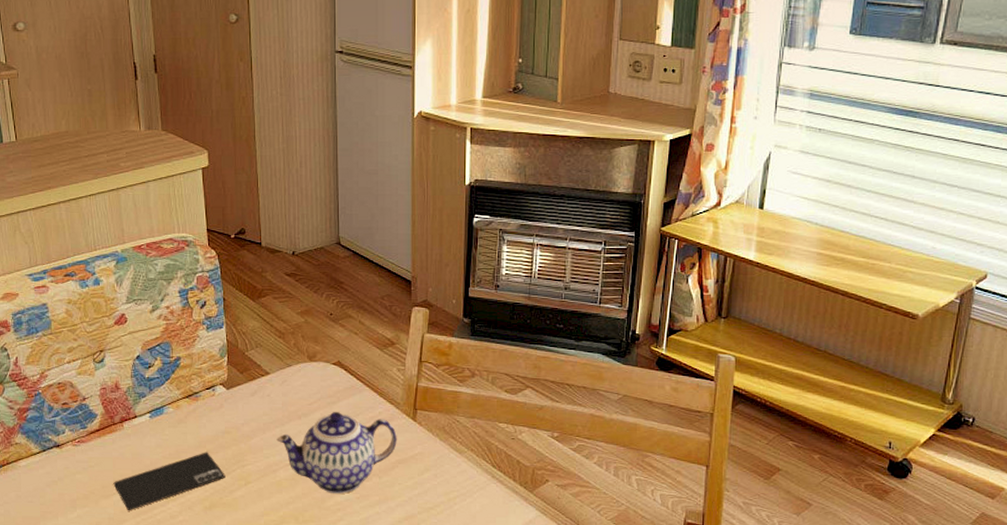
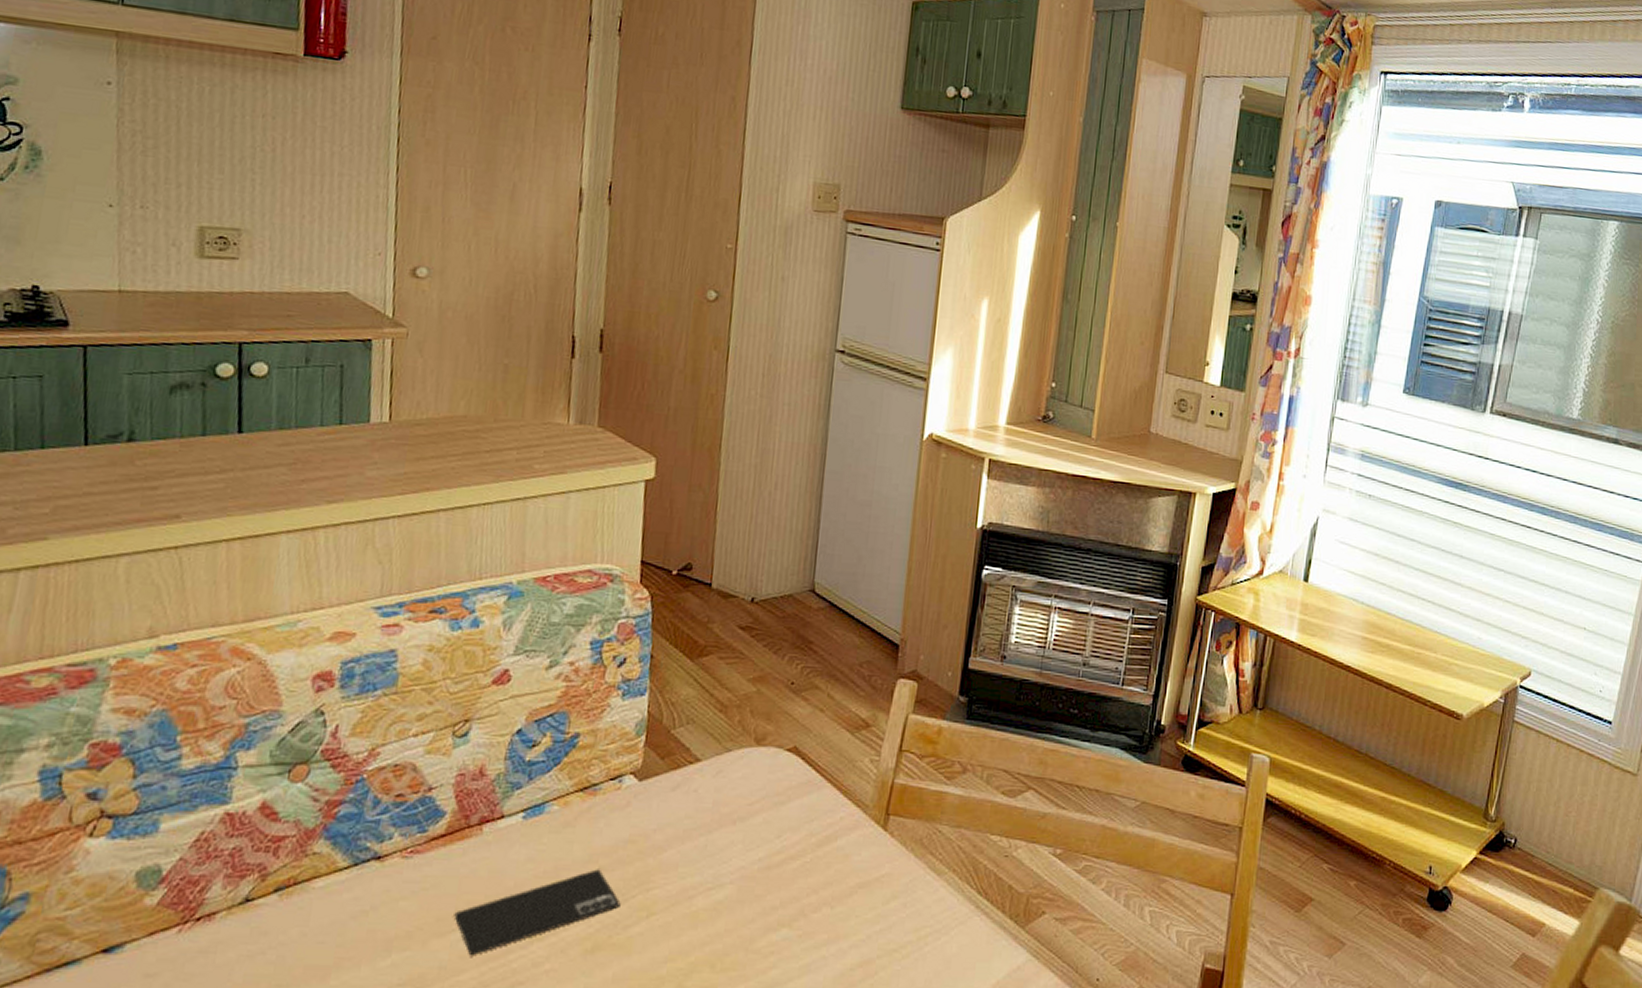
teapot: present [276,412,397,494] -> none [698,816,861,930]

